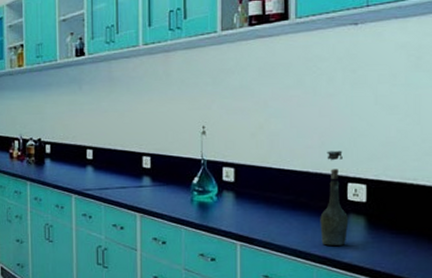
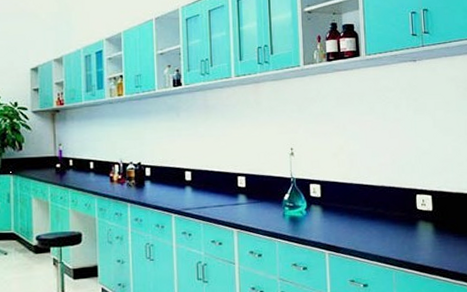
bottle: present [320,150,349,246] -> none [395,167,419,250]

